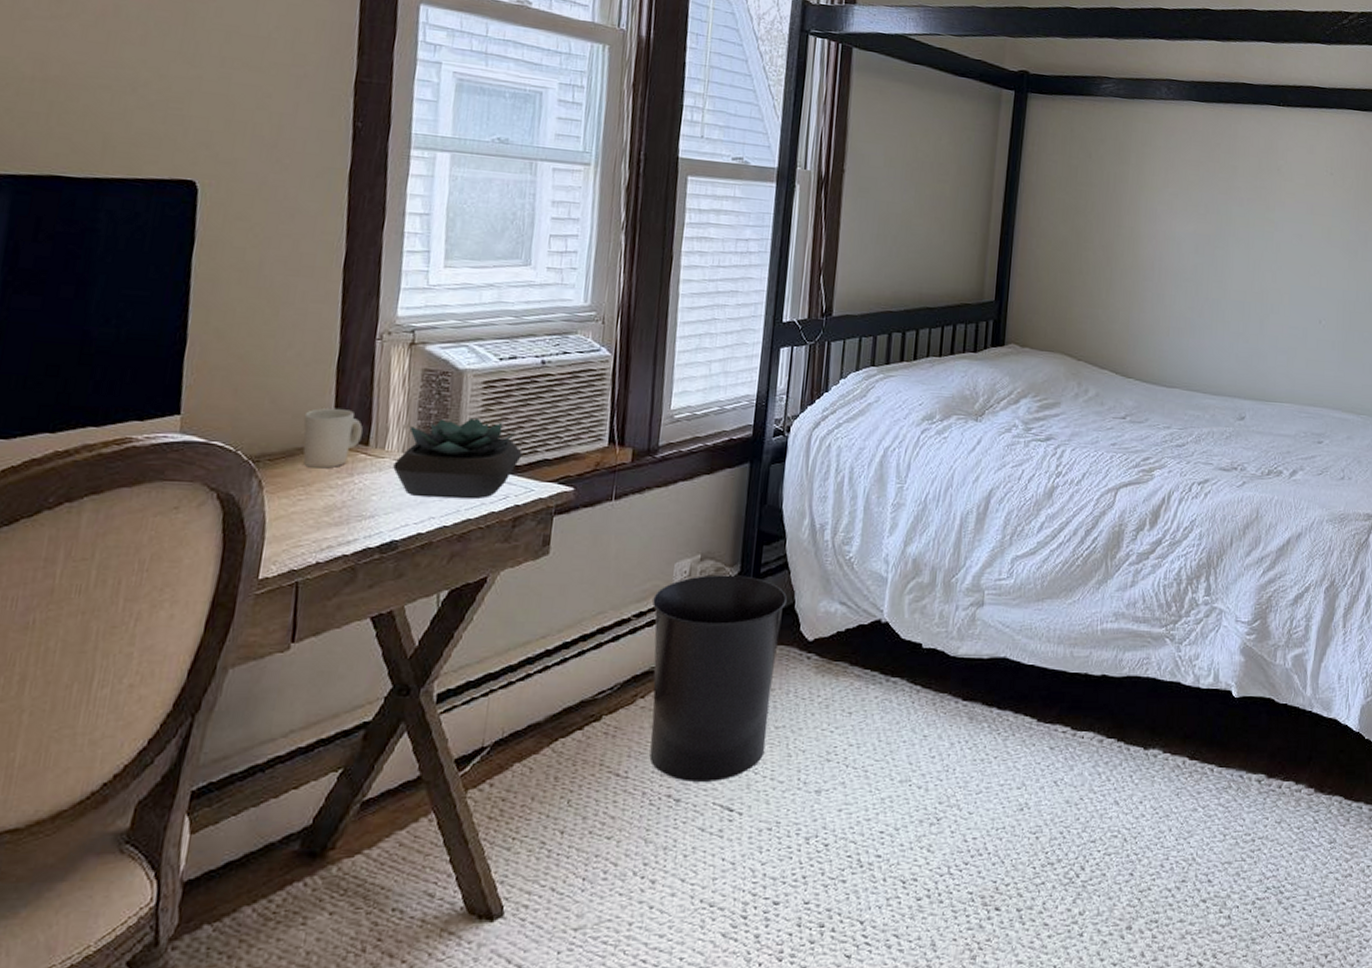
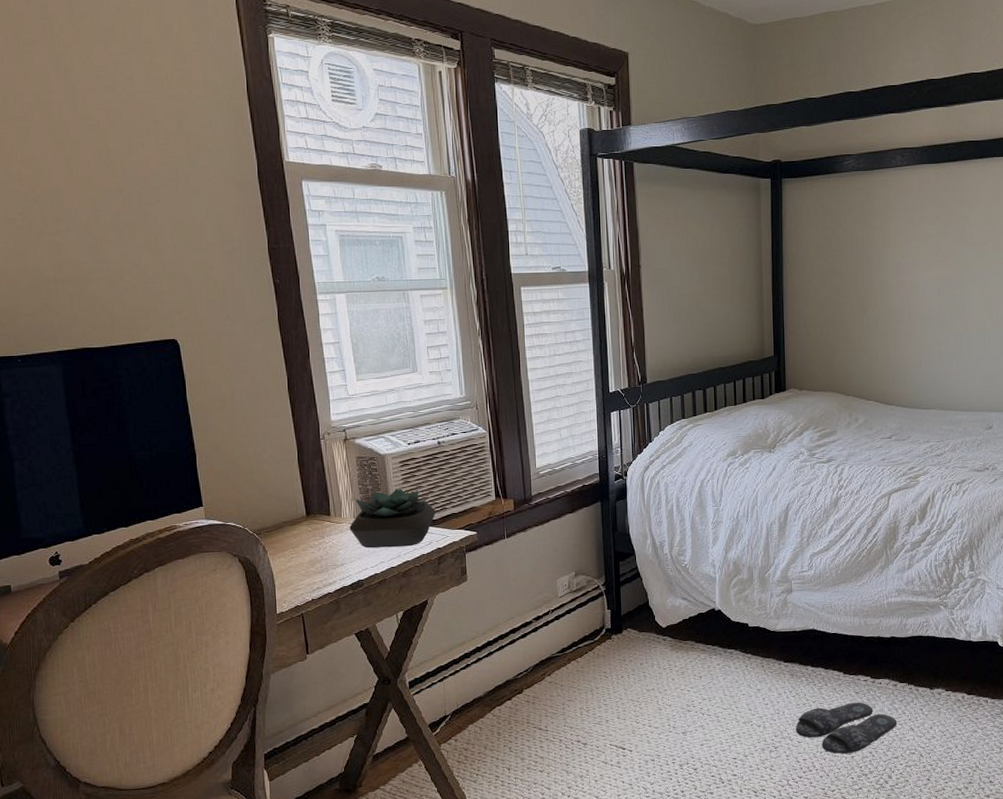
mug: present [302,408,363,469] -> none [283,491,324,535]
waste bin: present [649,574,787,782] -> none [546,584,642,731]
slippers: none [967,761,1099,832] -> present [795,702,897,754]

